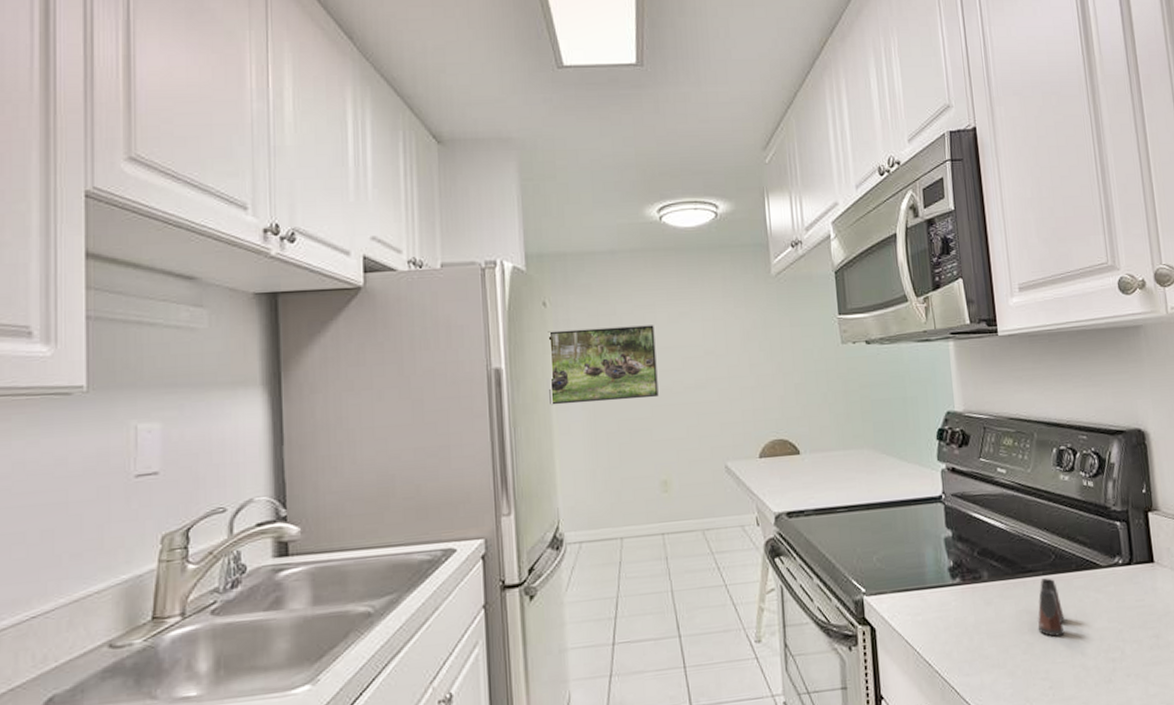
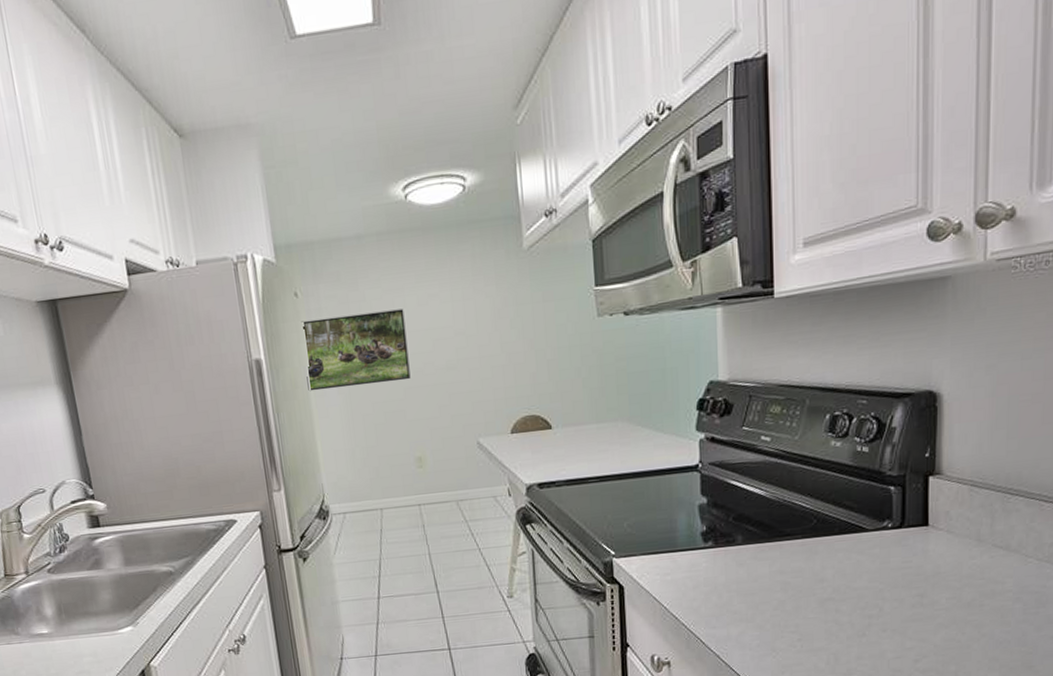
salt shaker: present [1037,578,1065,637] -> none [791,541,821,595]

